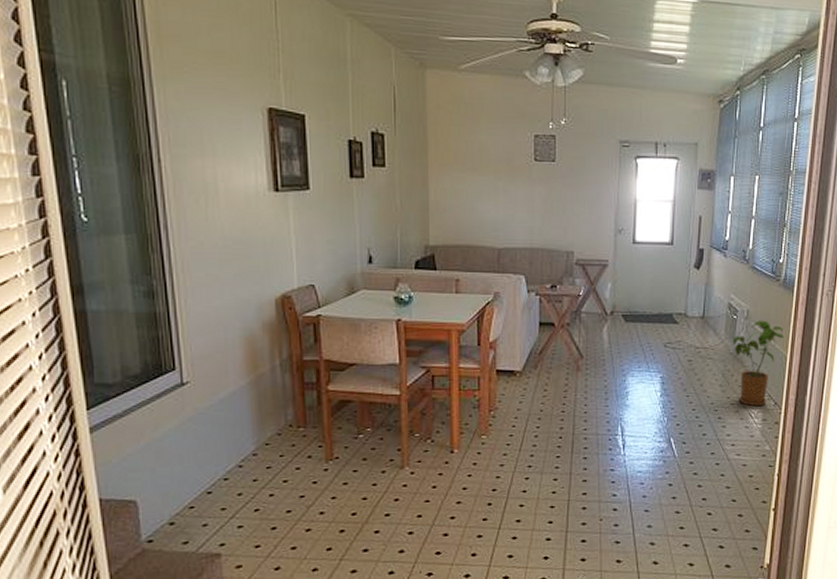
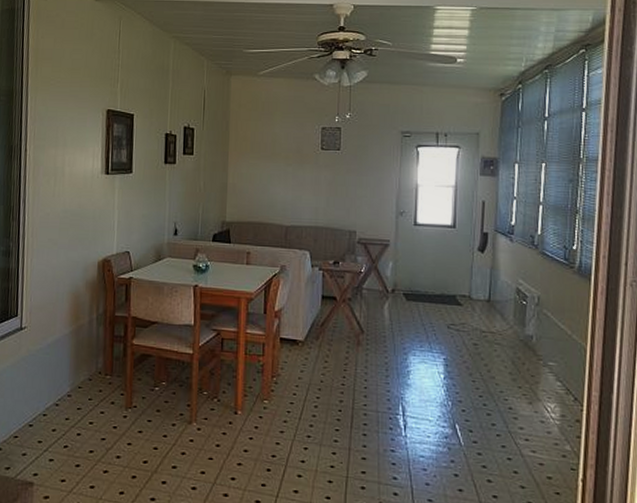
house plant: present [732,320,784,406] -> none [522,308,582,399]

